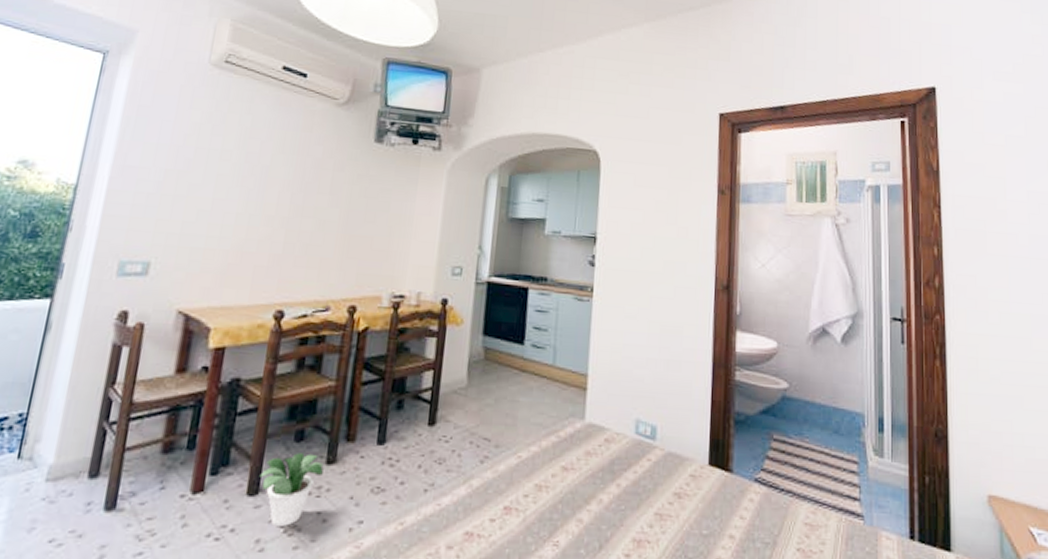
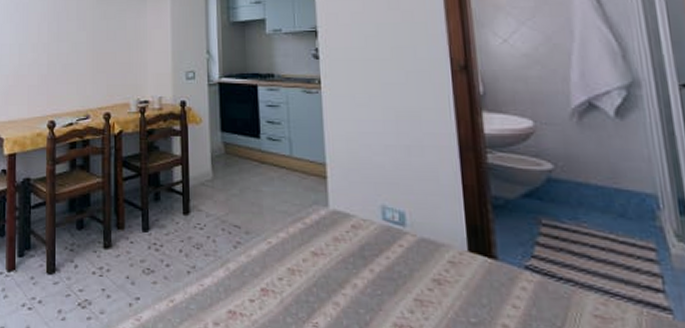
potted plant: present [259,453,324,526] -> none [54,239,102,300]

